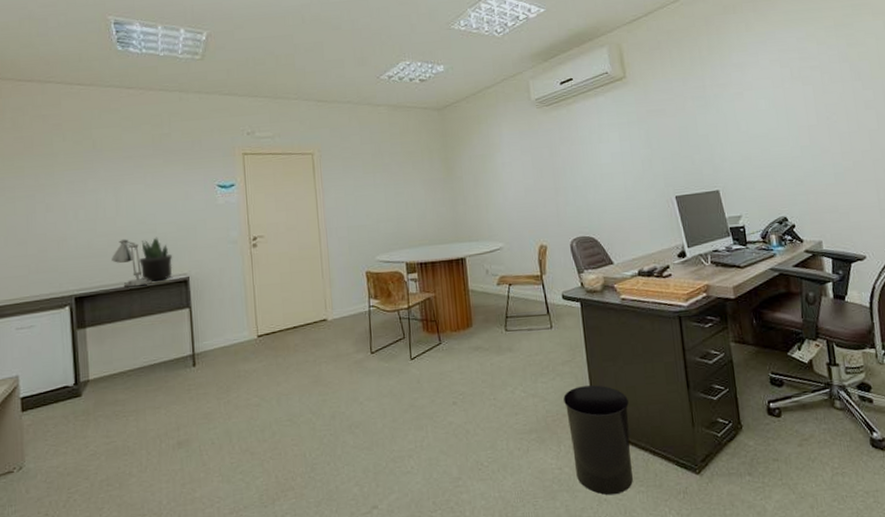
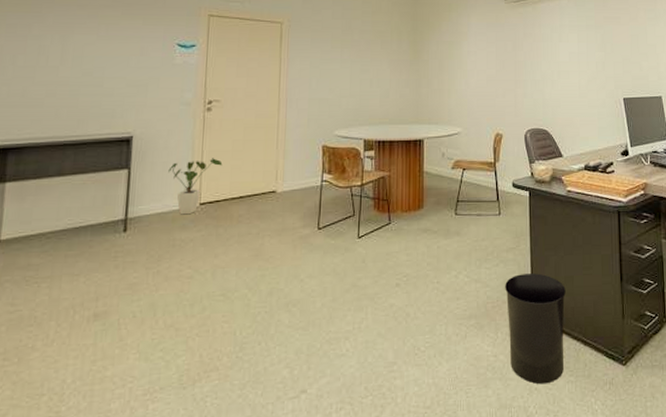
desk lamp: present [112,238,152,288] -> none [48,90,90,142]
planter: present [139,237,173,282] -> none [79,91,117,138]
house plant: none [225,292,274,348] -> present [168,158,223,215]

